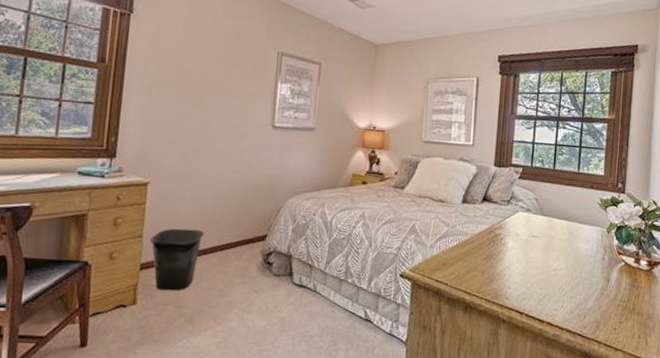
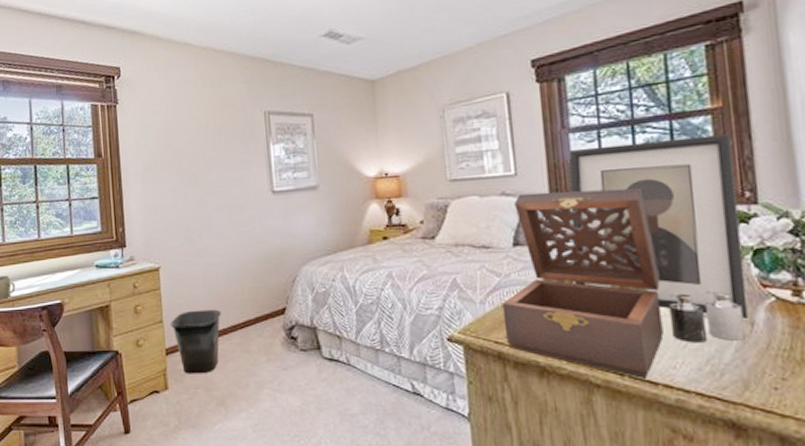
jewelry box: none [445,161,558,318] -> present [502,187,664,380]
picture frame: none [500,132,617,278] -> present [568,134,749,320]
candle: none [558,253,604,292] -> present [668,290,745,343]

